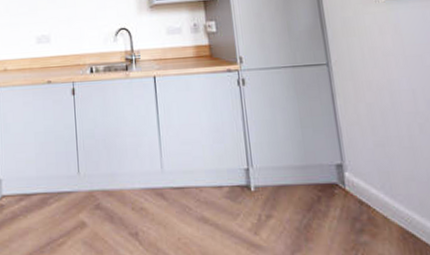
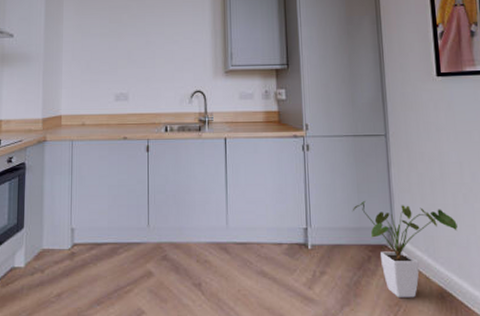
house plant: none [296,135,416,241] -> present [352,200,458,298]

